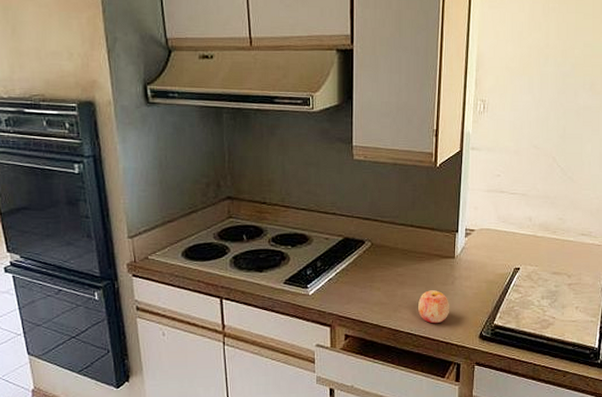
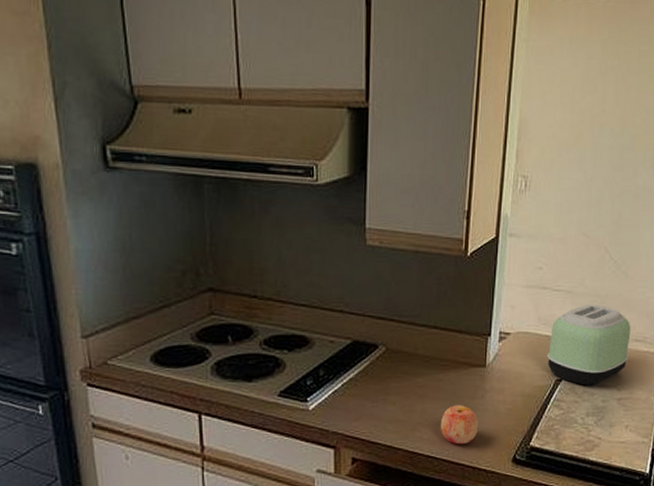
toaster: none [506,204,577,273] -> present [547,304,631,385]

